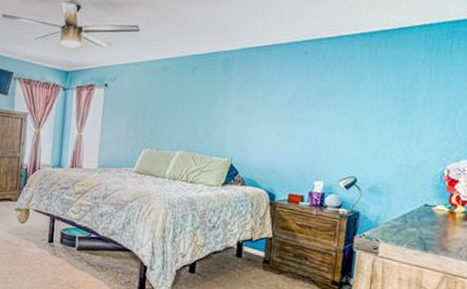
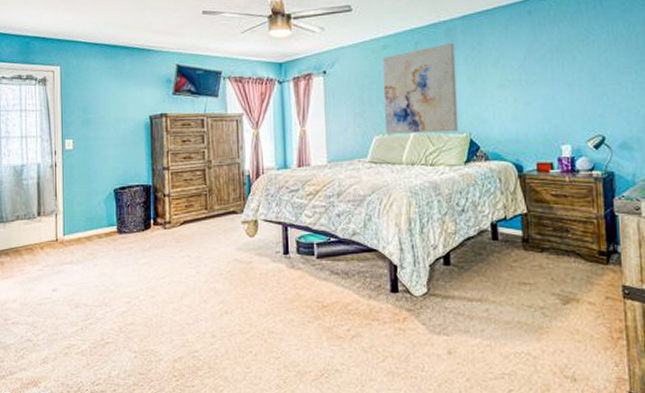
wall art: none [153,72,230,156] -> present [382,42,459,134]

